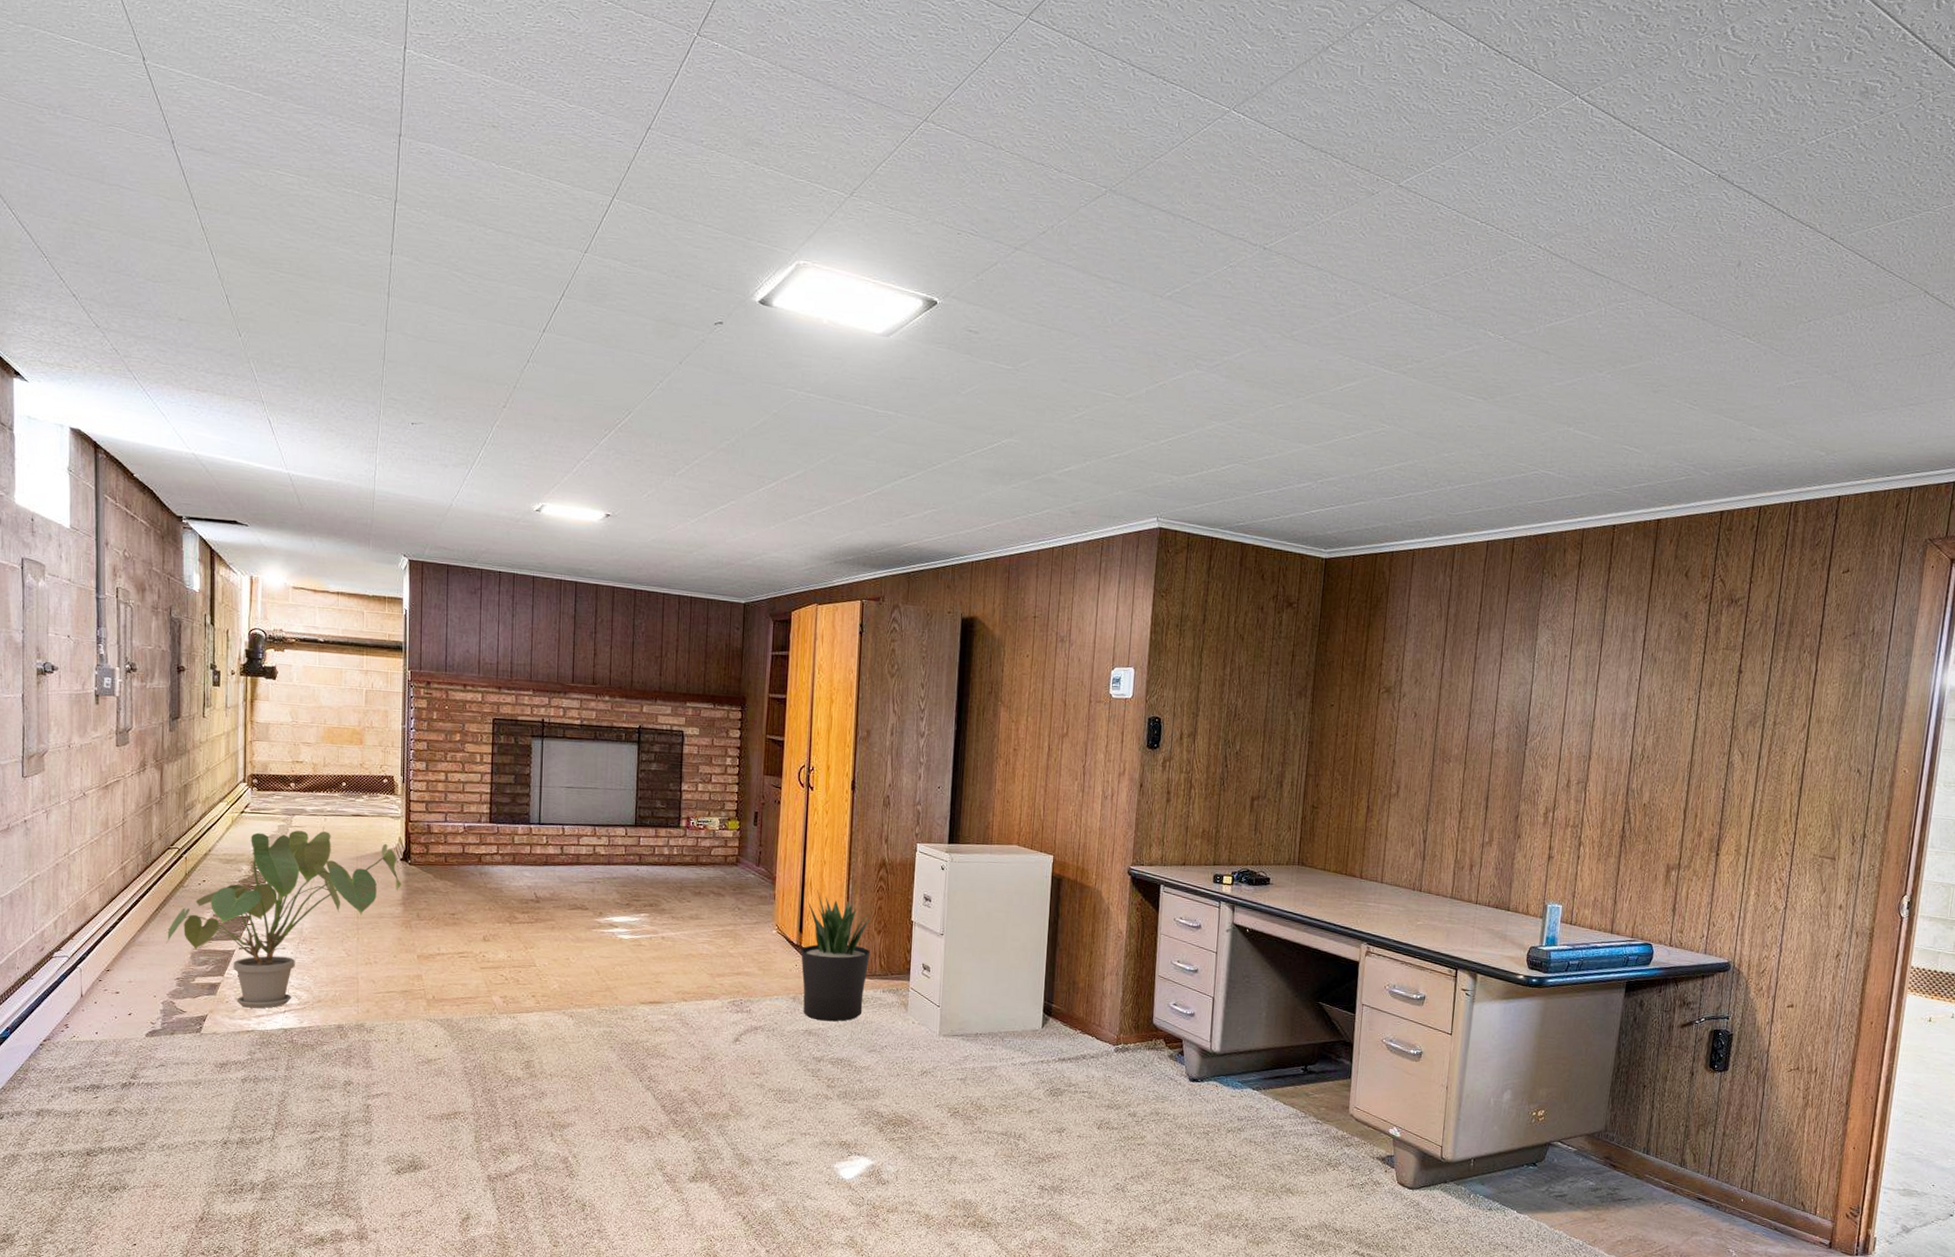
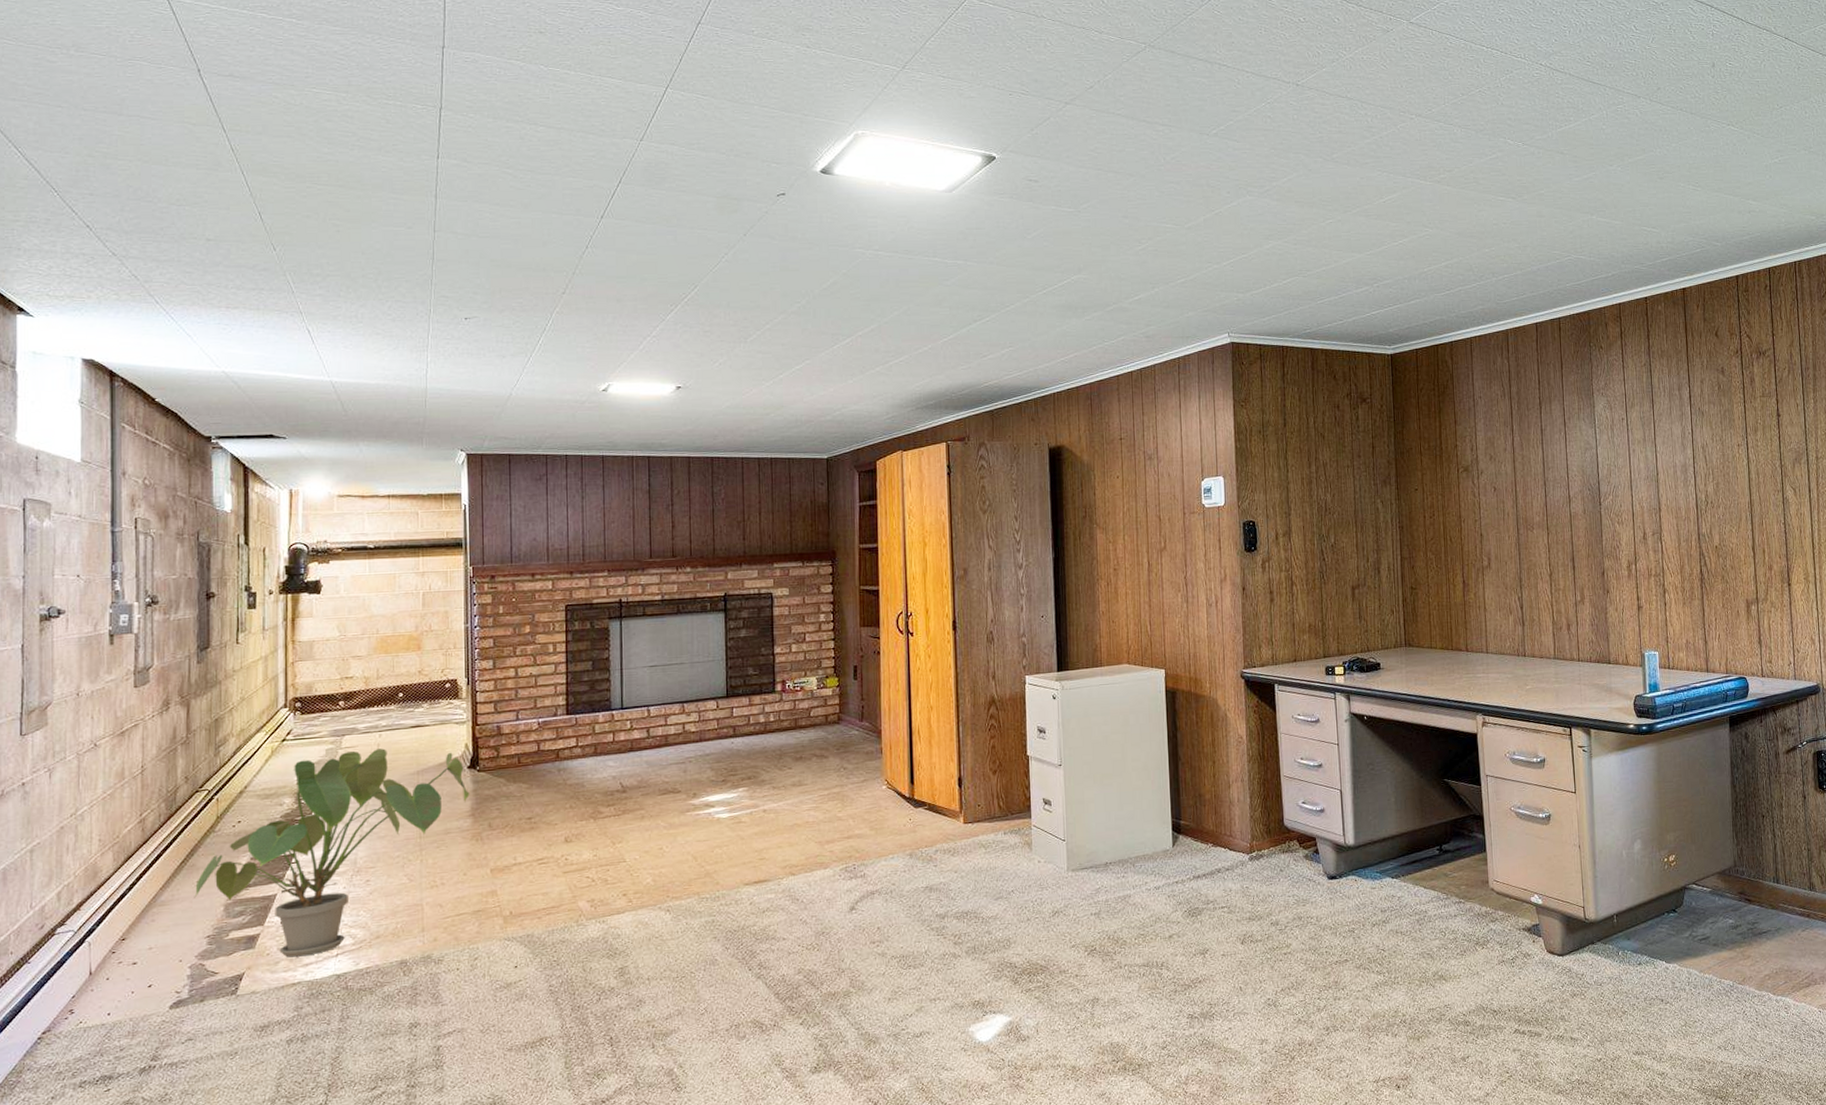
planter: present [801,890,871,1022] -> none [914,737,988,874]

